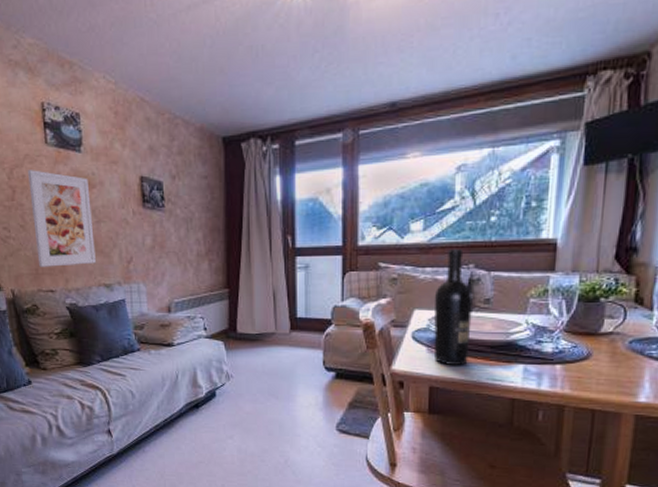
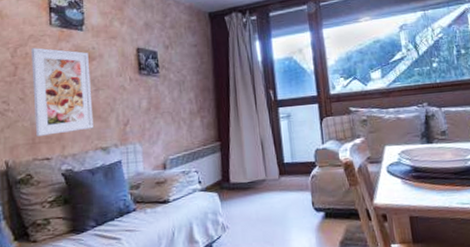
wine bottle: present [433,249,473,365] -> none [399,91,438,194]

